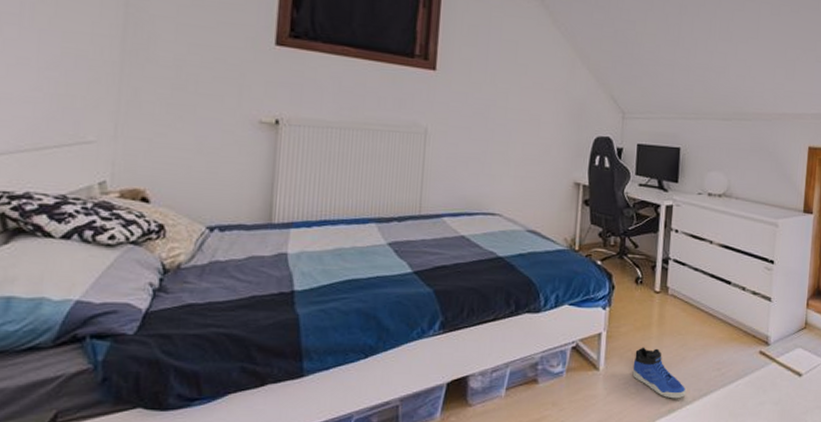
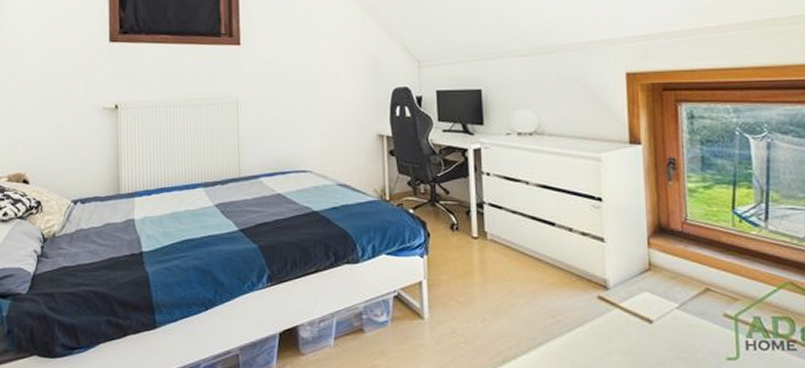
sneaker: present [632,347,687,399] -> none [458,294,520,348]

